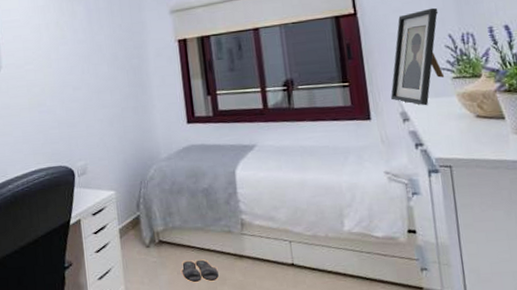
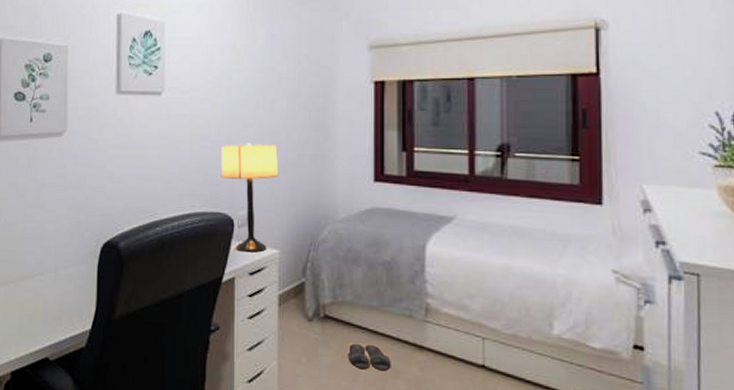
table lamp: none [56,102,108,197] -> present [221,142,279,253]
picture frame: present [391,7,445,106] -> none [632,76,706,196]

